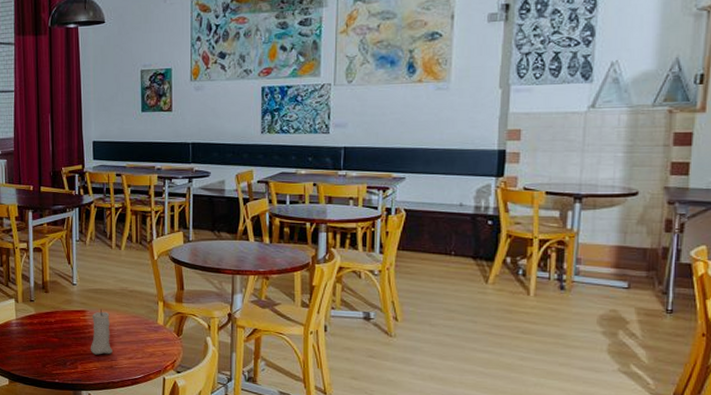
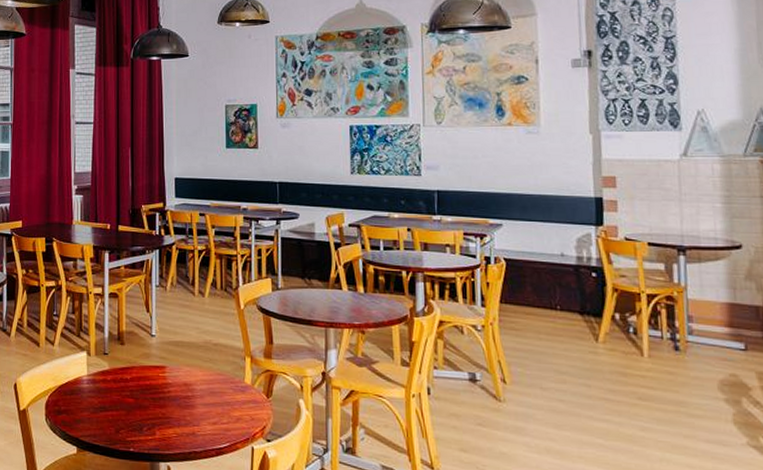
candle: present [90,309,113,355] -> none [169,365,195,419]

